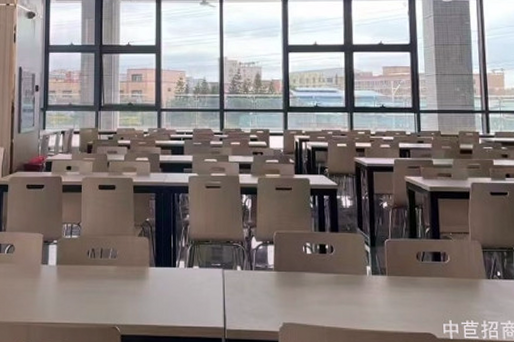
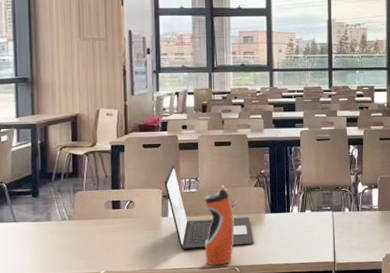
laptop: none [46,207,137,303] -> present [164,164,254,251]
water bottle: none [84,232,116,323] -> present [204,185,234,266]

